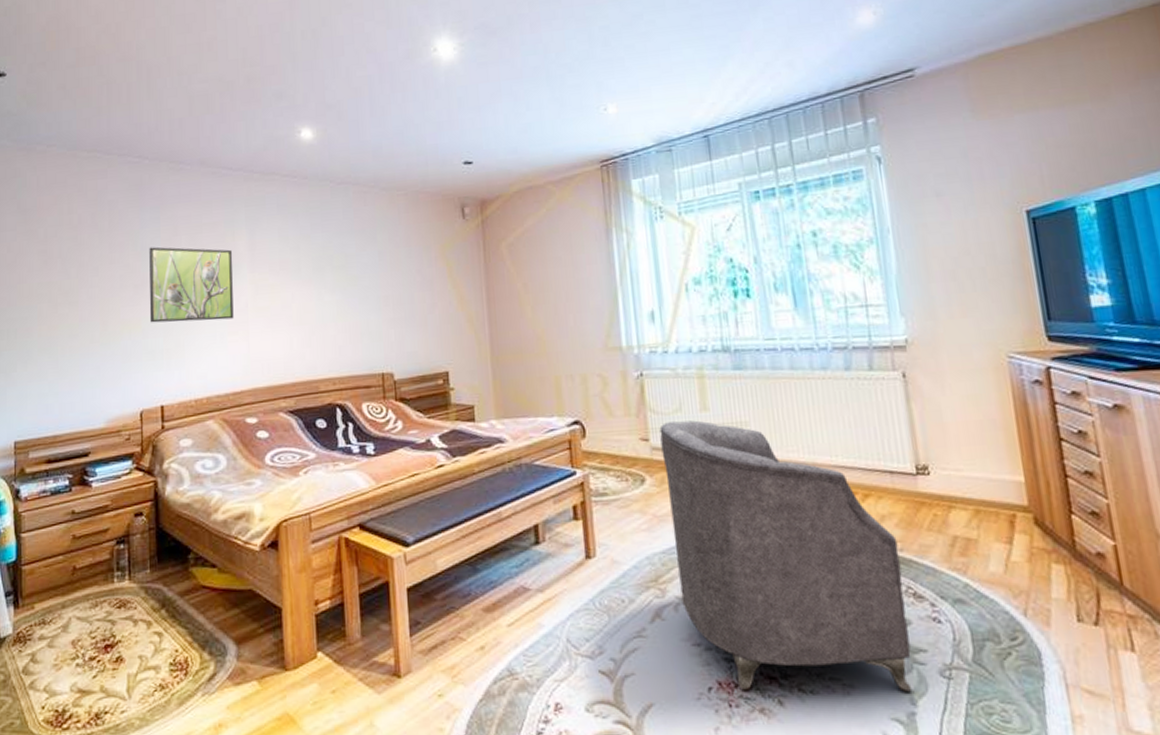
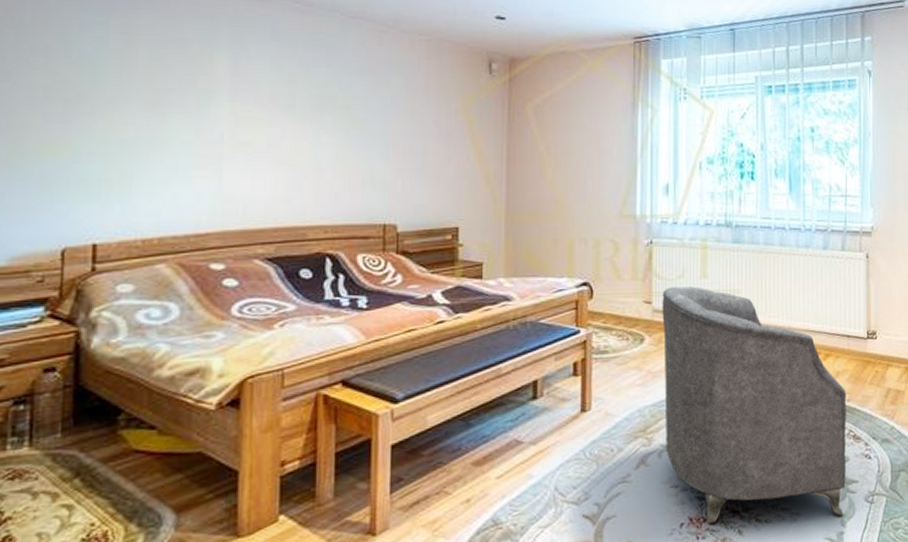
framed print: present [149,247,234,323] -> none [84,56,208,151]

